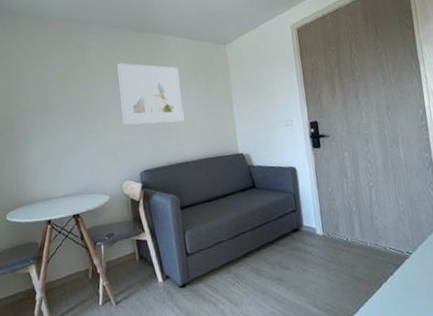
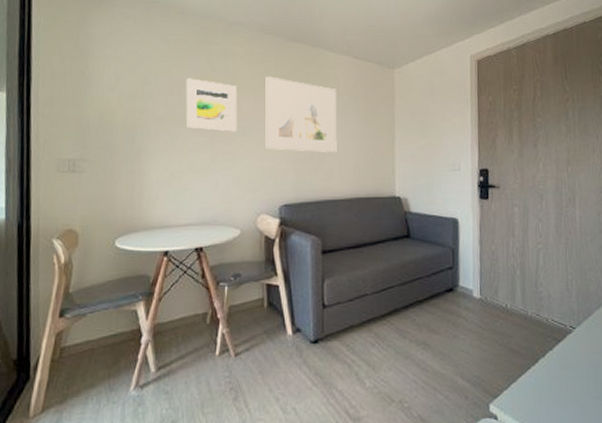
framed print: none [51,72,98,115] -> present [185,78,238,132]

